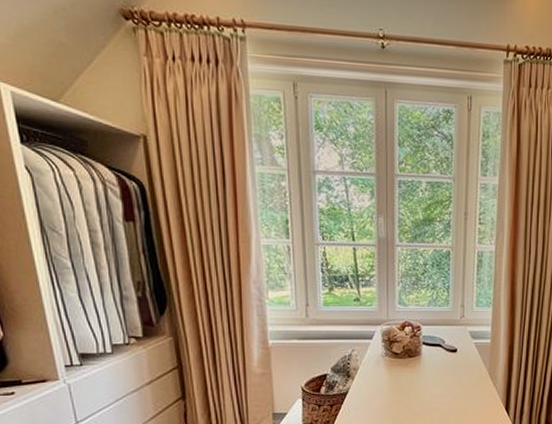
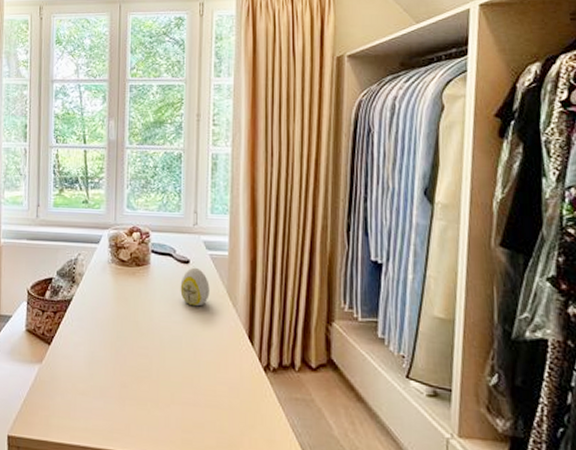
decorative egg: none [449,355,474,388] -> present [180,267,210,307]

